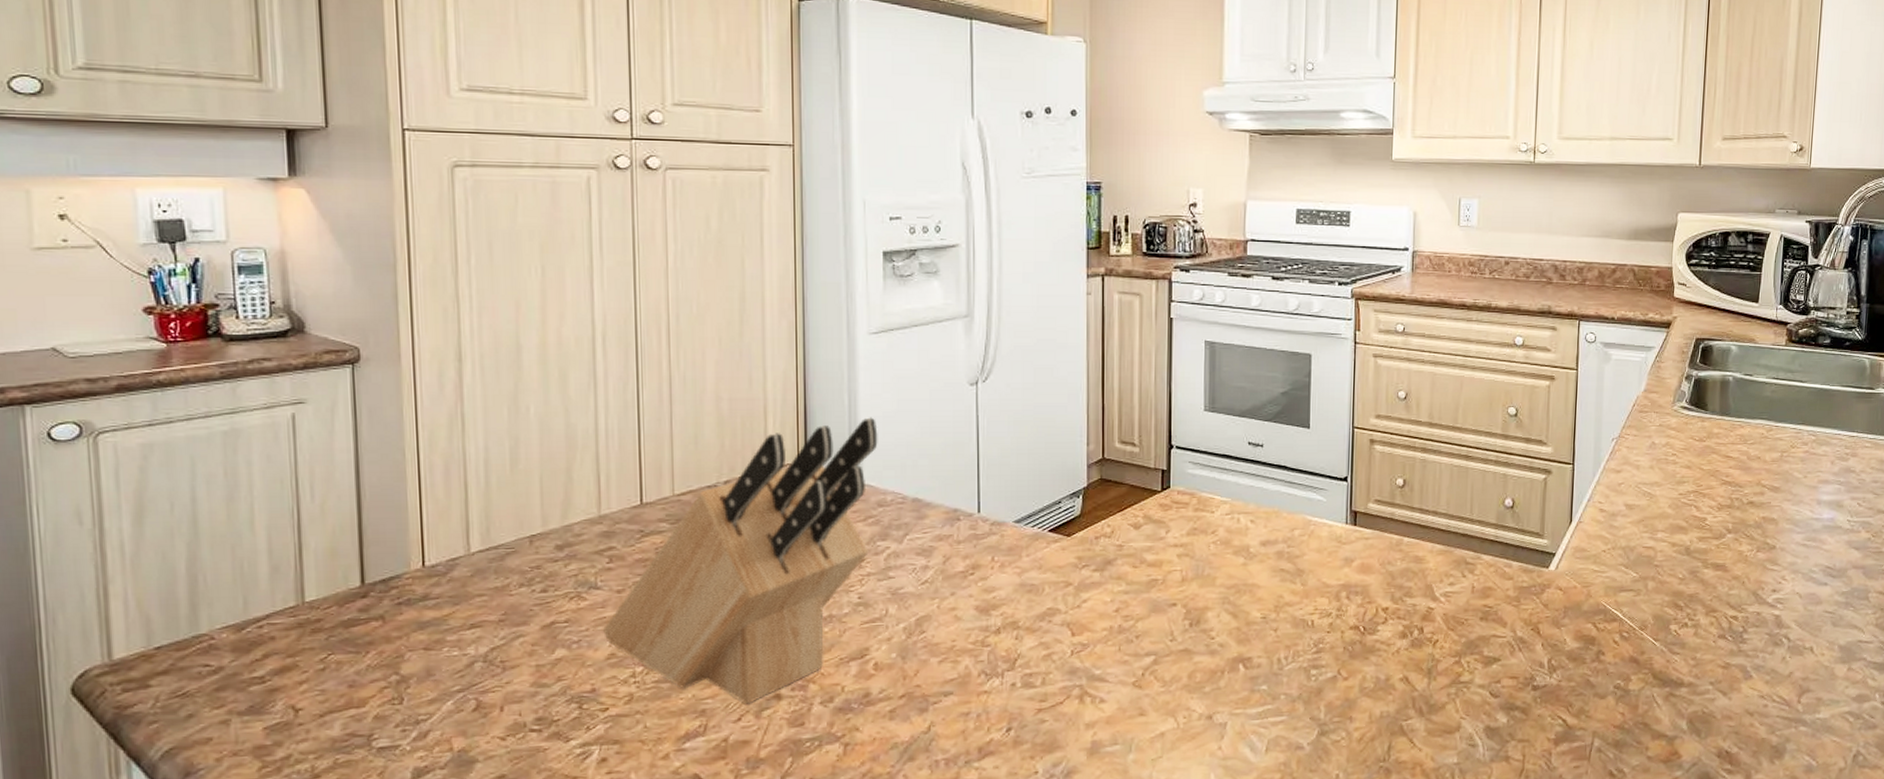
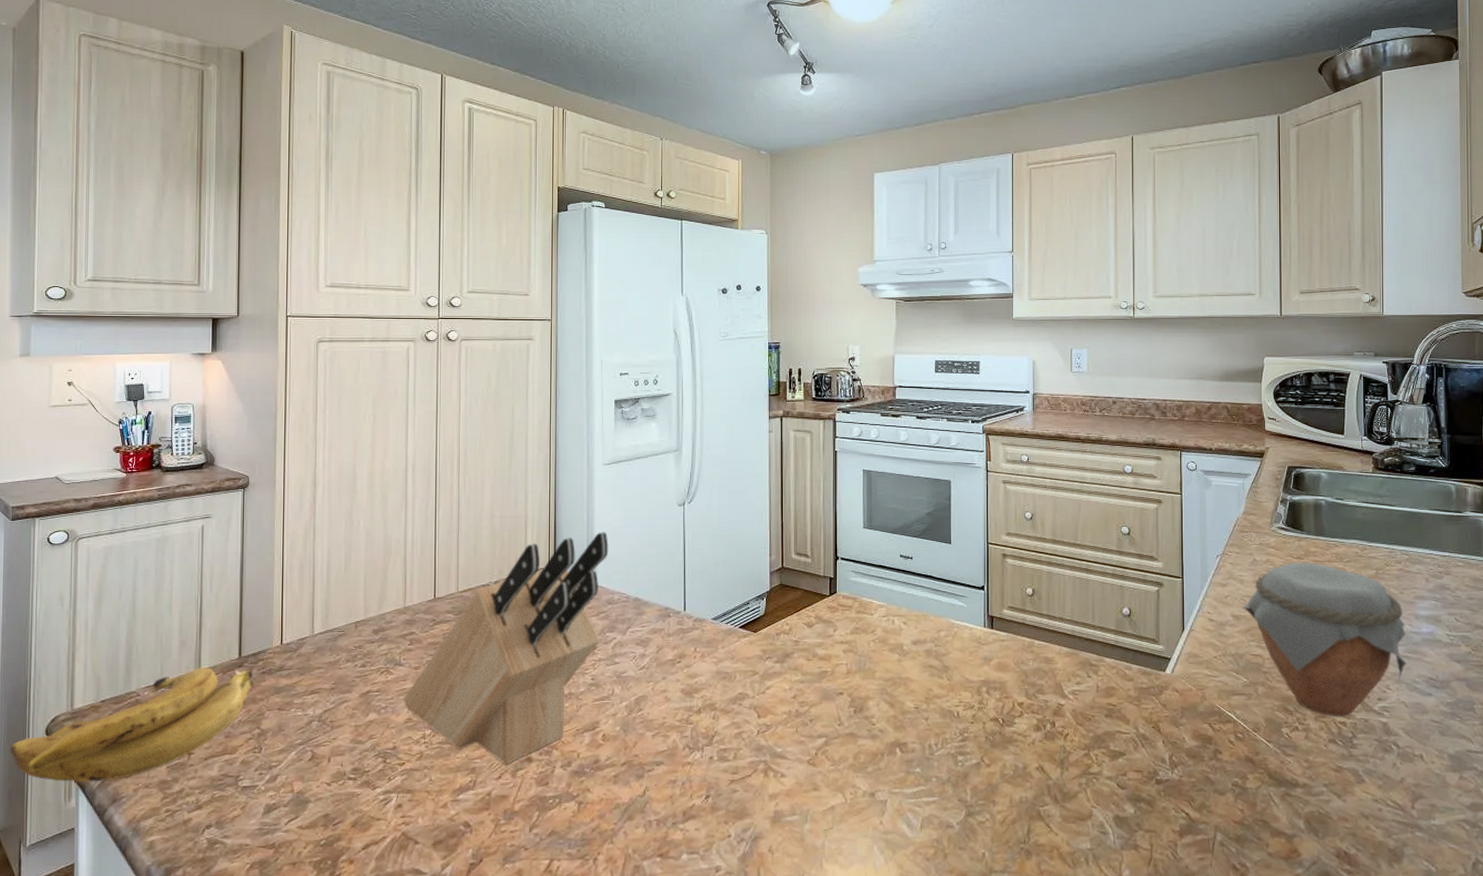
banana: none [17,598,384,754] -> present [10,667,253,782]
jar: none [1637,445,1807,610] -> present [1243,562,1406,716]

